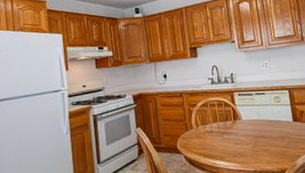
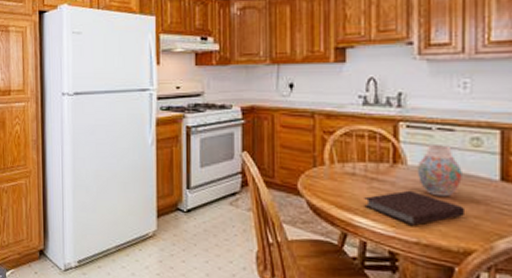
notebook: none [220,136,278,160] -> present [364,190,466,226]
vase: none [247,104,273,138] -> present [417,145,462,197]

